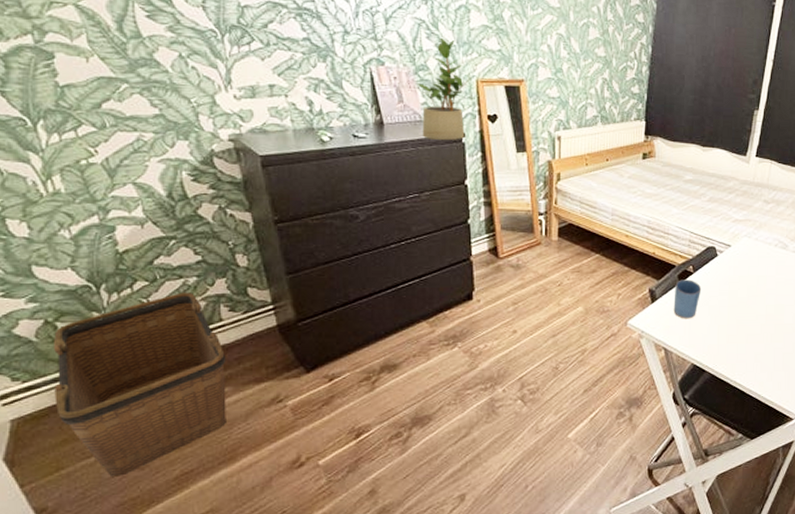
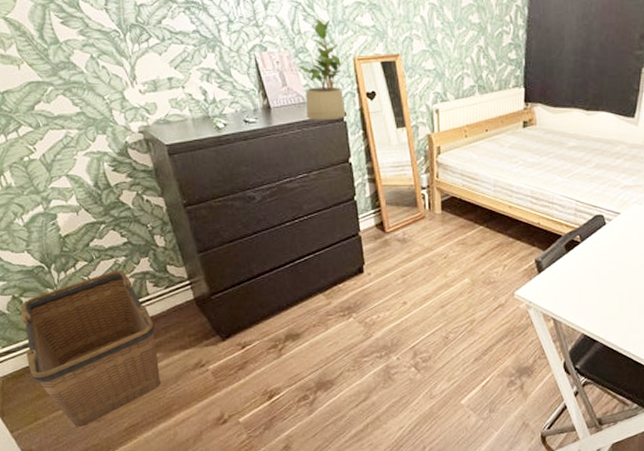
mug: present [673,279,702,319] -> none [561,249,590,289]

